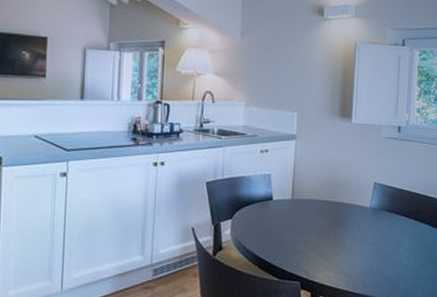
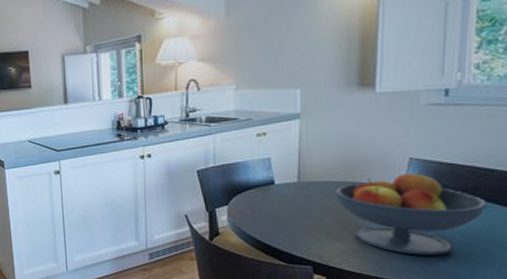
fruit bowl: none [320,195,424,271] -> present [334,172,487,255]

